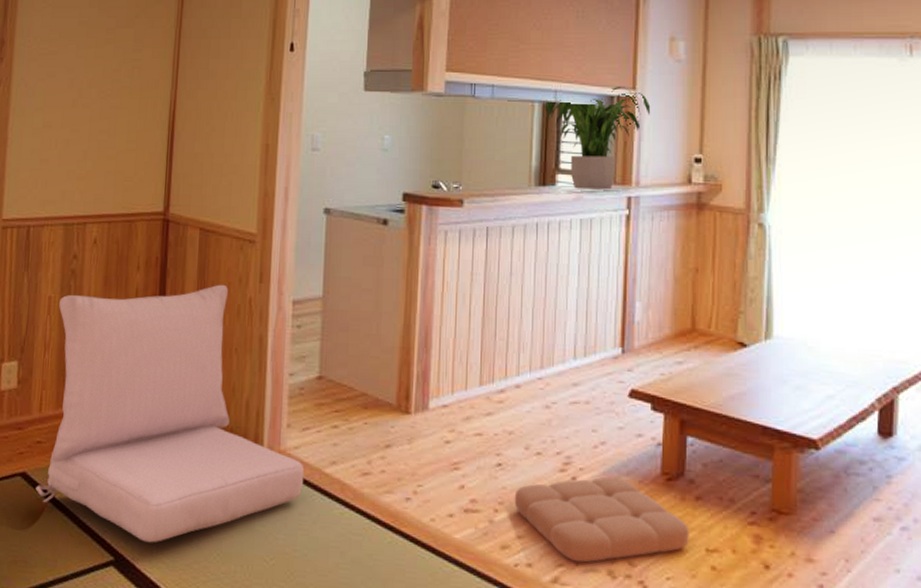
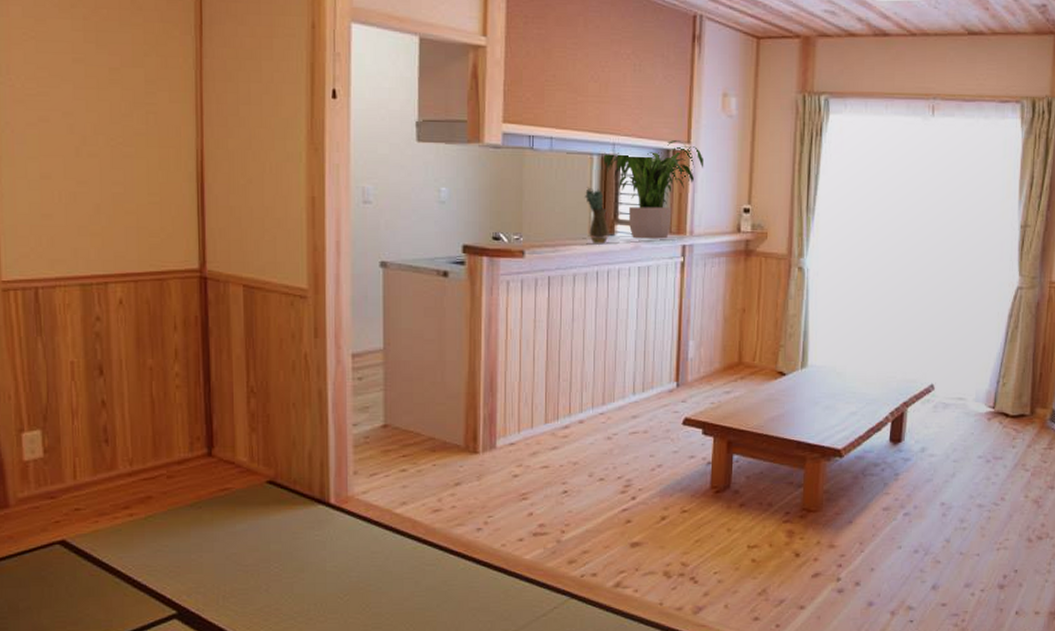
seat cushion: present [36,284,305,543] -> none [79,341,374,594]
seat cushion: present [514,476,689,563] -> none [579,494,734,568]
vase: none [524,135,550,195] -> present [584,187,609,245]

